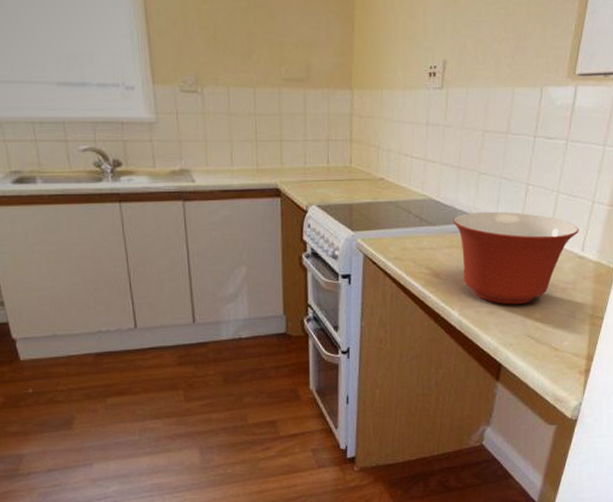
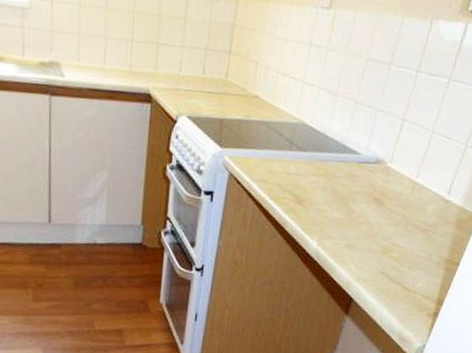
mixing bowl: present [453,211,579,305] -> none [323,142,448,242]

